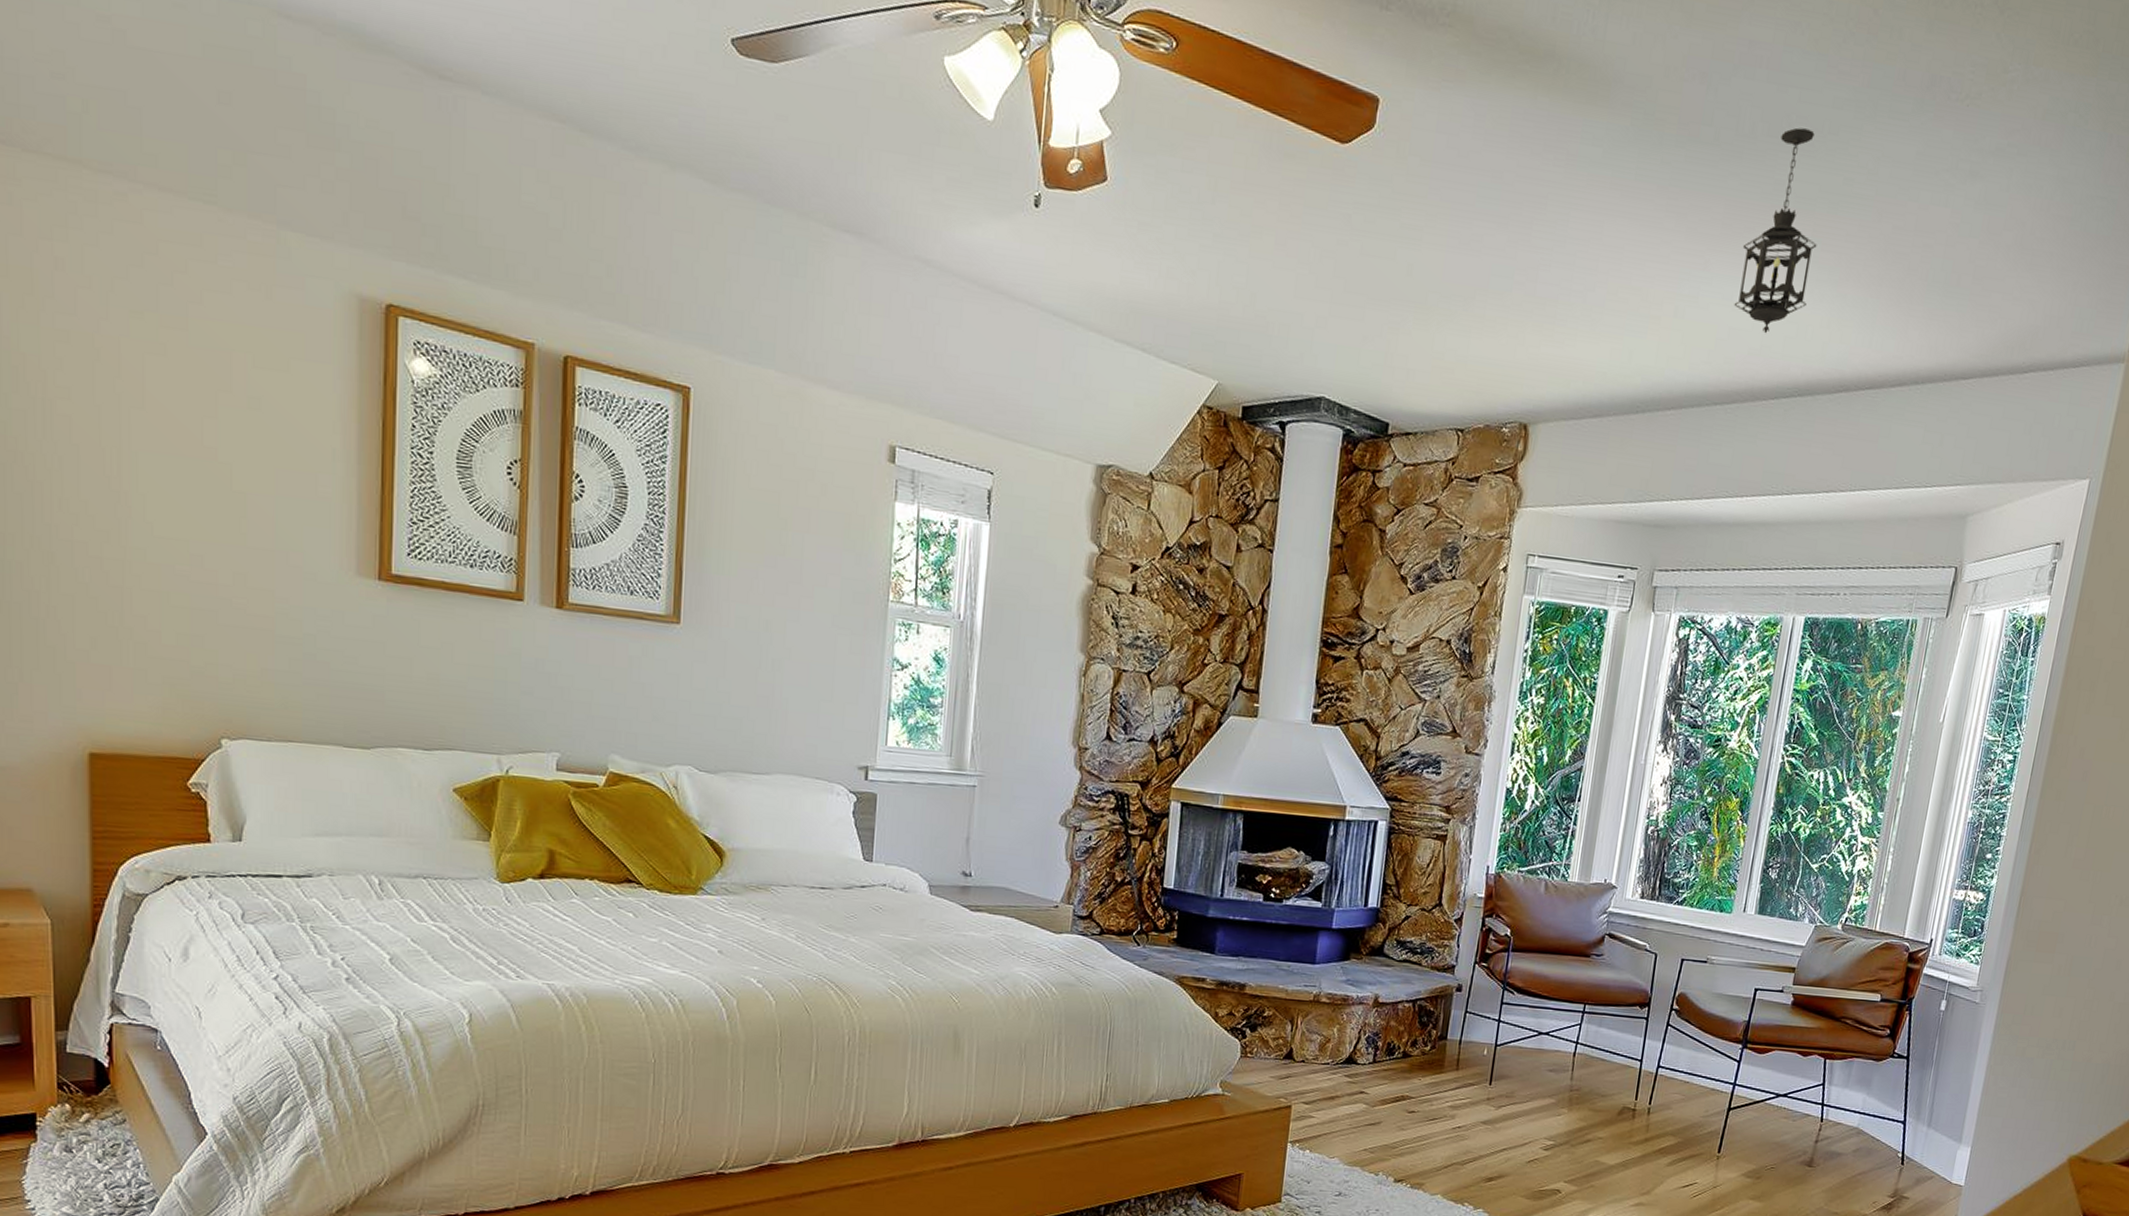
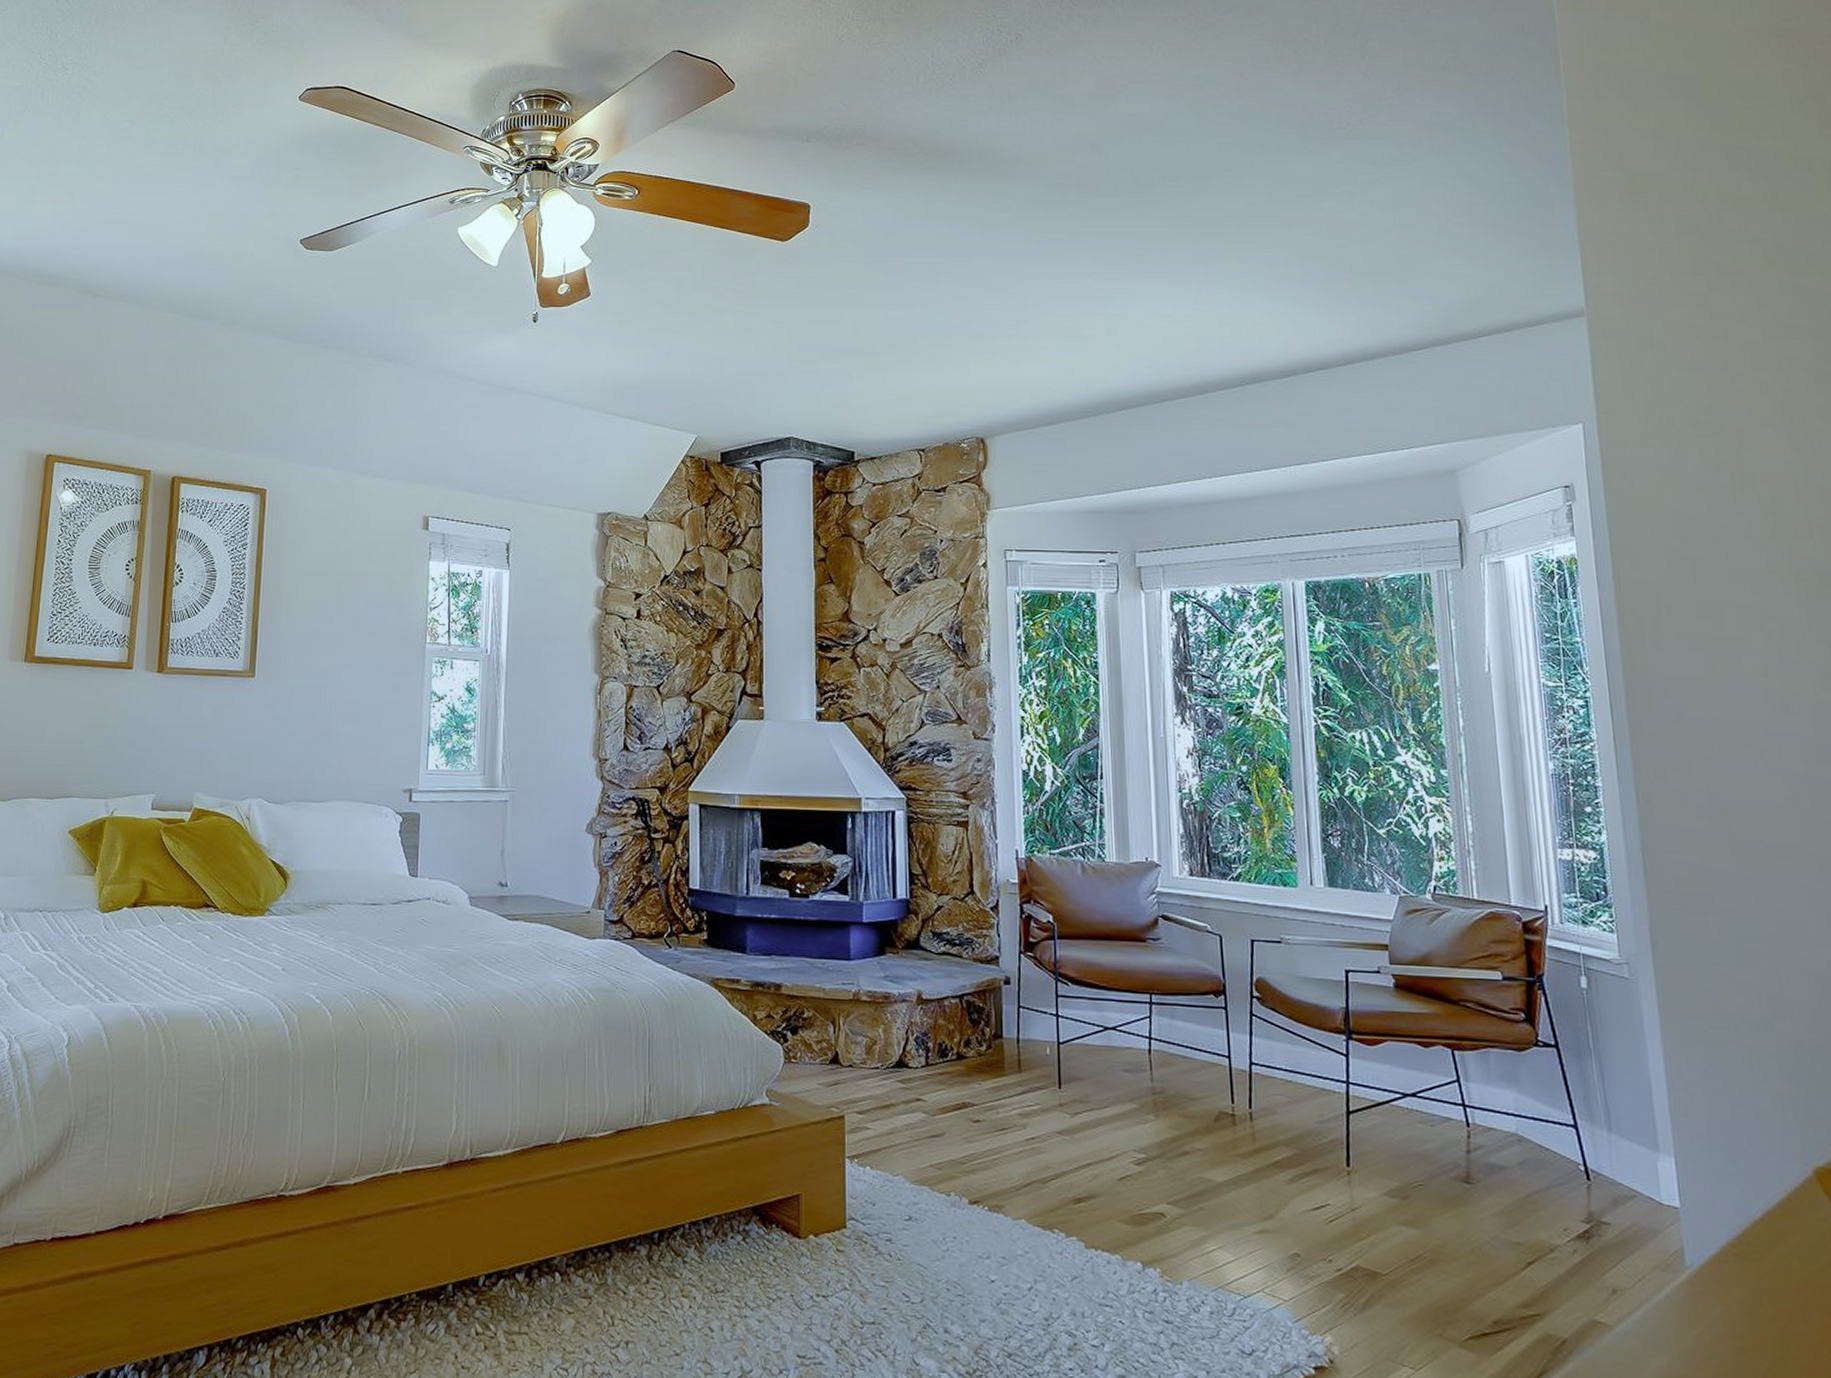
hanging lantern: present [1734,127,1817,334] -> none [1160,171,1235,337]

